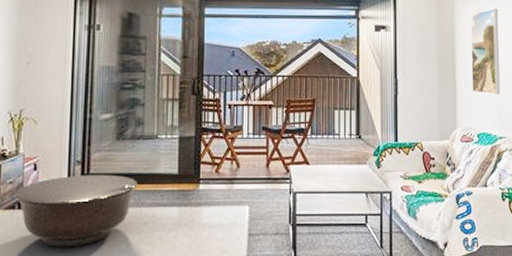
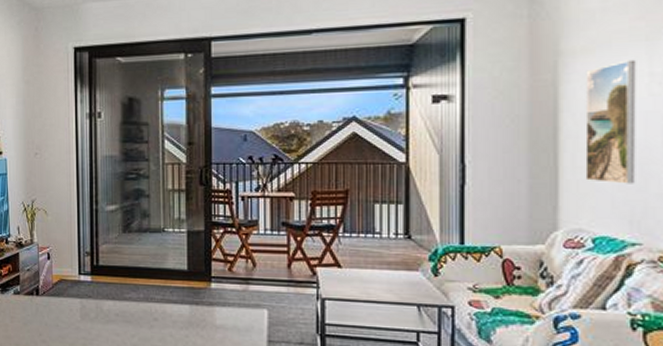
bowl: present [15,174,137,247] -> none [32,266,146,336]

